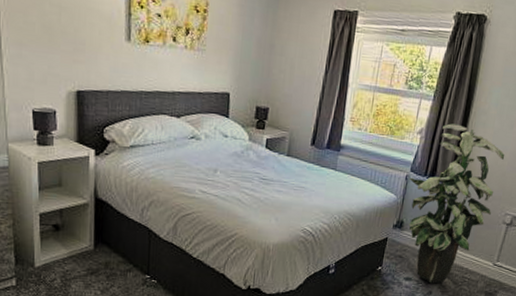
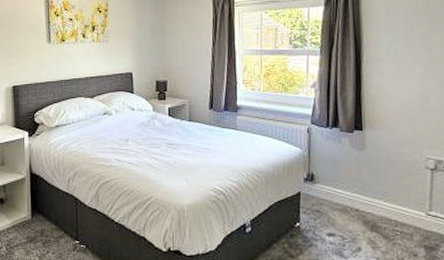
indoor plant: present [408,123,505,284] -> none [311,74,411,239]

